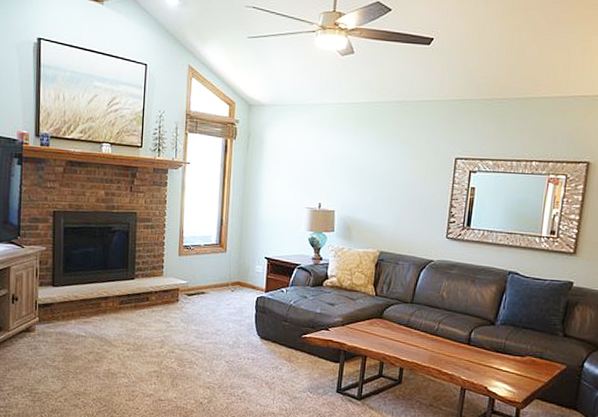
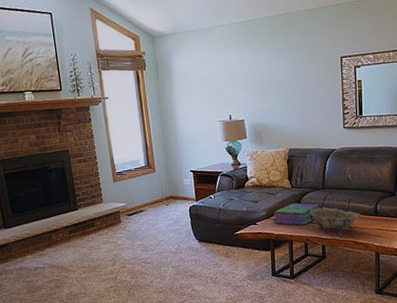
stack of books: none [348,313,404,341] -> present [273,203,319,225]
decorative bowl: none [392,324,451,361] -> present [309,207,361,236]

